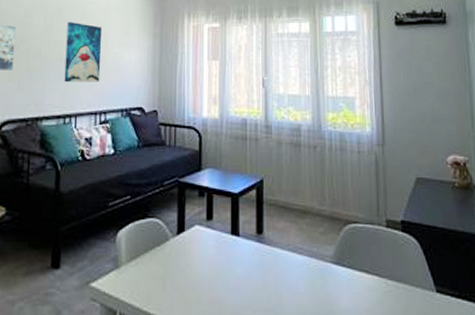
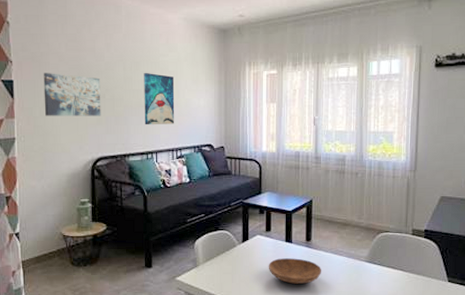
bowl: none [209,257,278,293] -> present [268,258,322,284]

